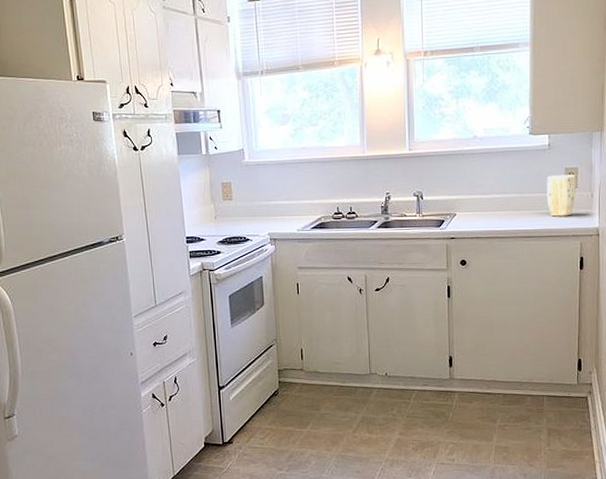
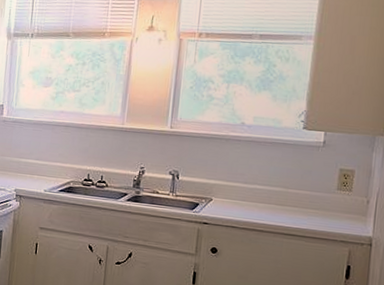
plant pot: present [546,174,575,217] -> none [315,174,351,220]

